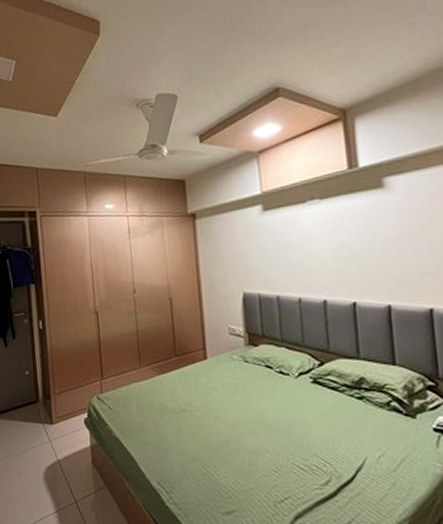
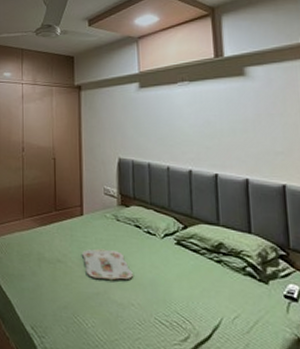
serving tray: none [208,394,266,426] -> present [82,248,133,280]

